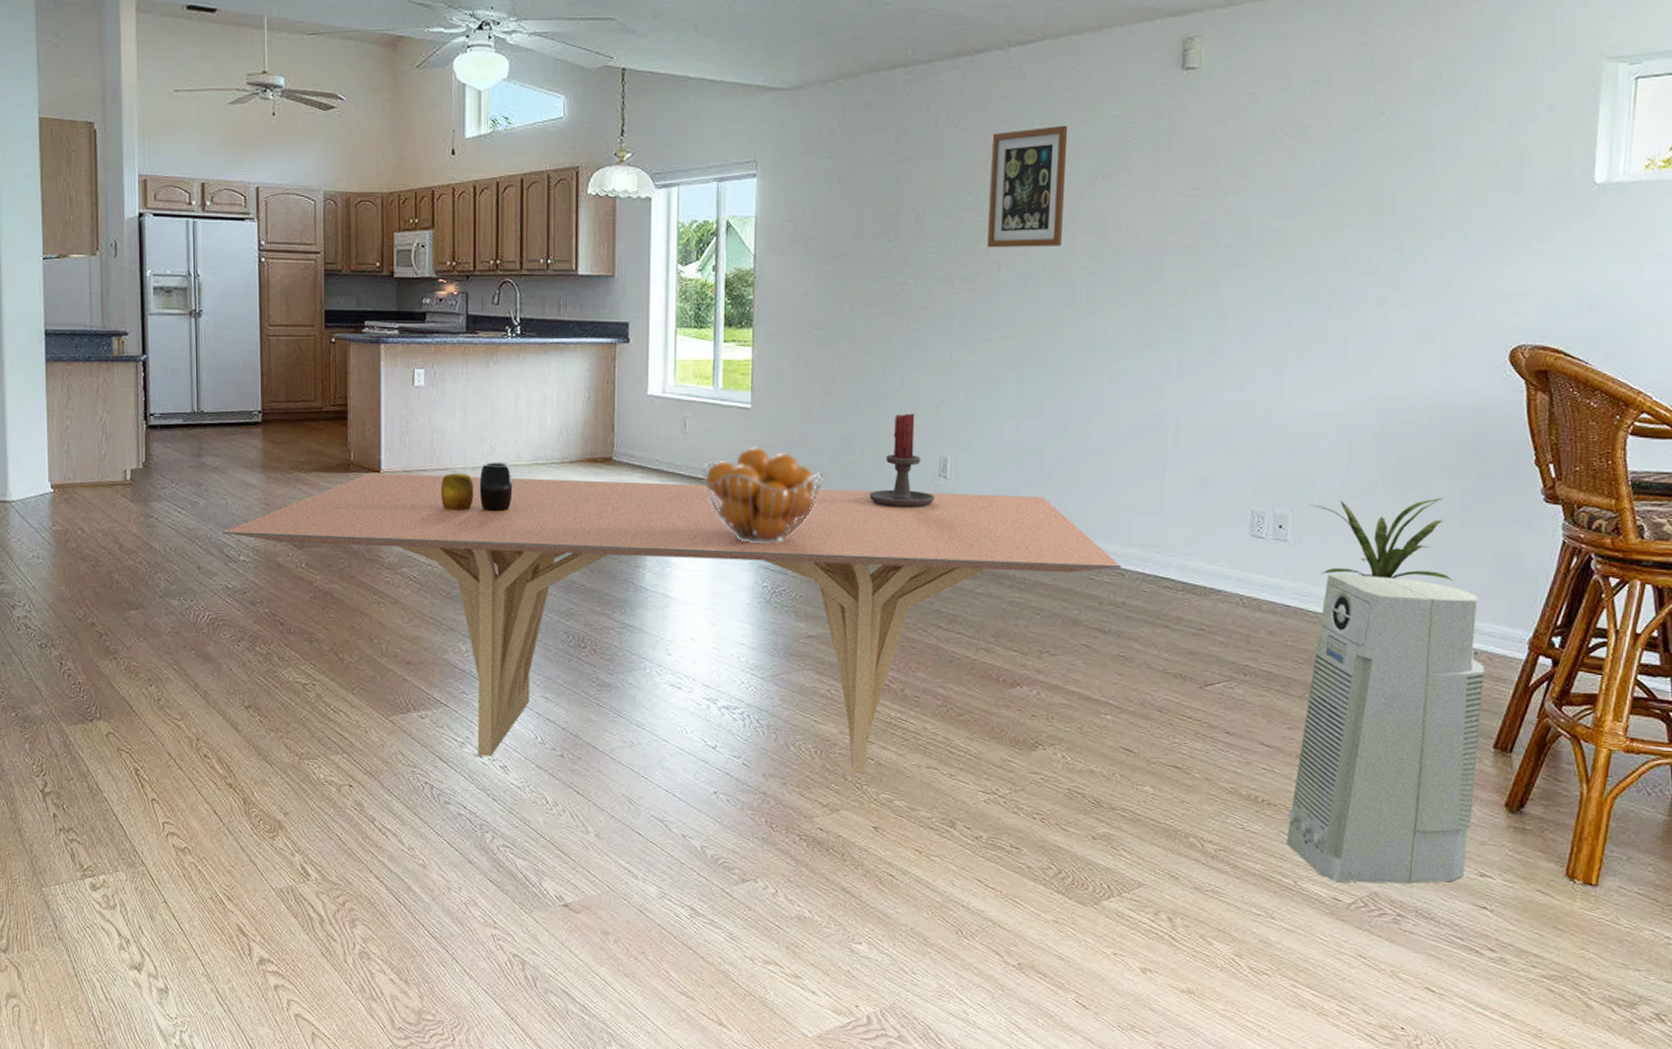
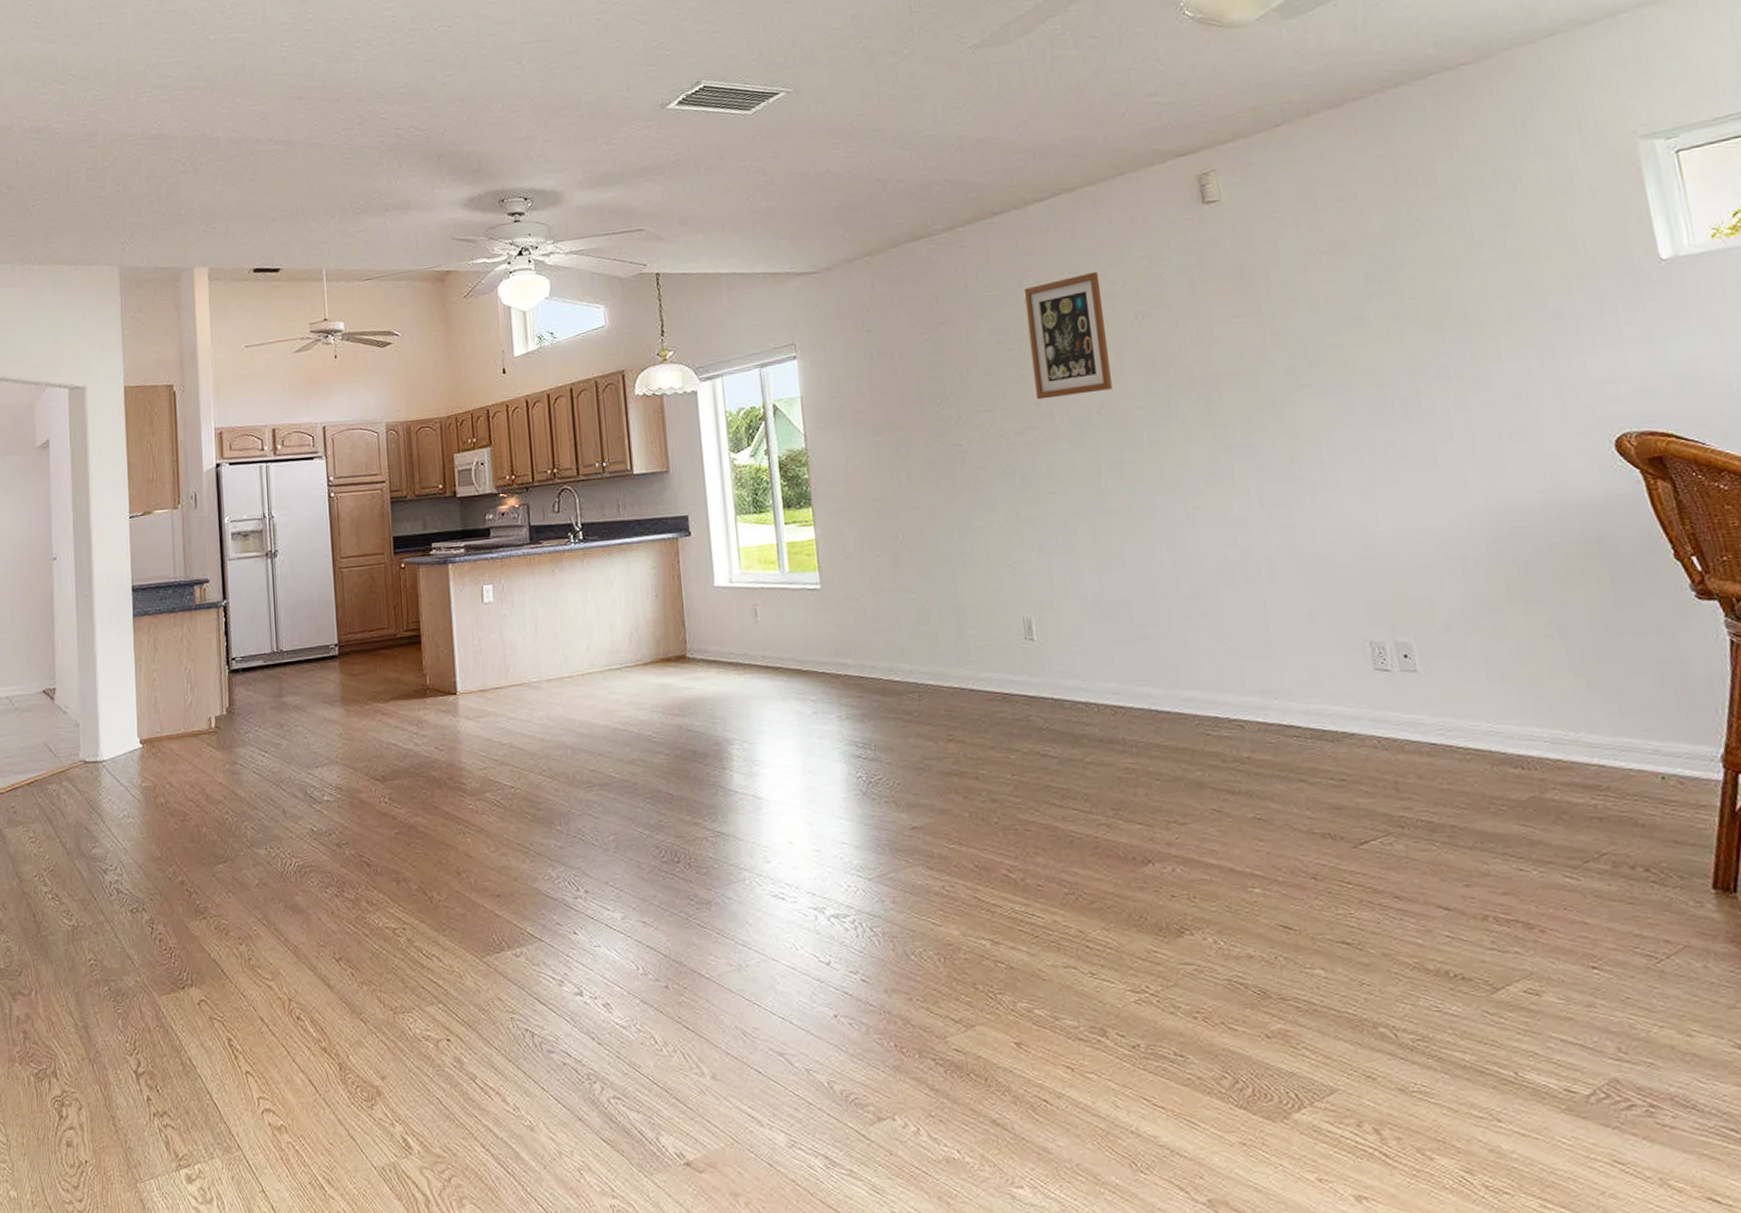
dining table: present [223,473,1122,775] -> none [306,649,1240,995]
vase: present [441,462,513,512] -> none [517,672,590,727]
fruit basket: present [702,446,823,544] -> none [779,628,905,731]
candle holder: present [869,413,935,508] -> none [955,576,1025,678]
air purifier: present [1285,573,1485,884] -> none [1470,700,1718,1068]
house plant: present [1309,497,1454,582] -> none [1432,605,1617,706]

